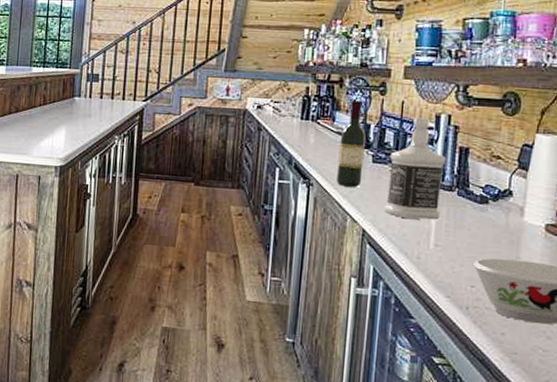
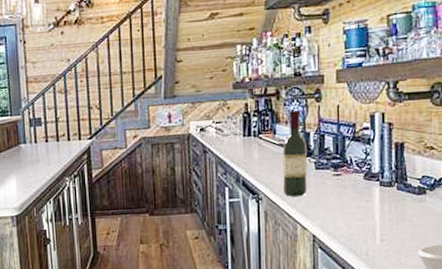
bottle: present [383,118,445,220] -> none [330,119,383,219]

